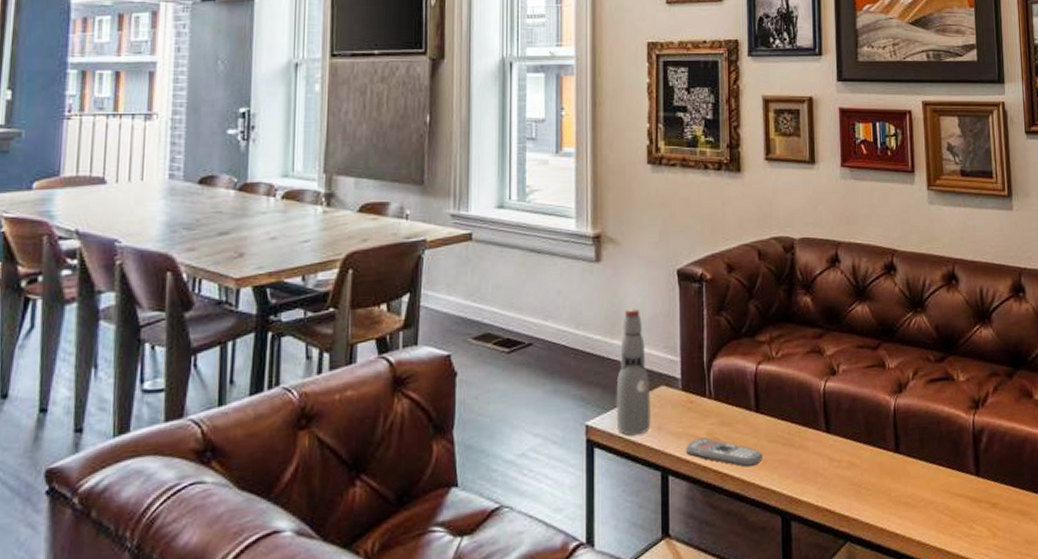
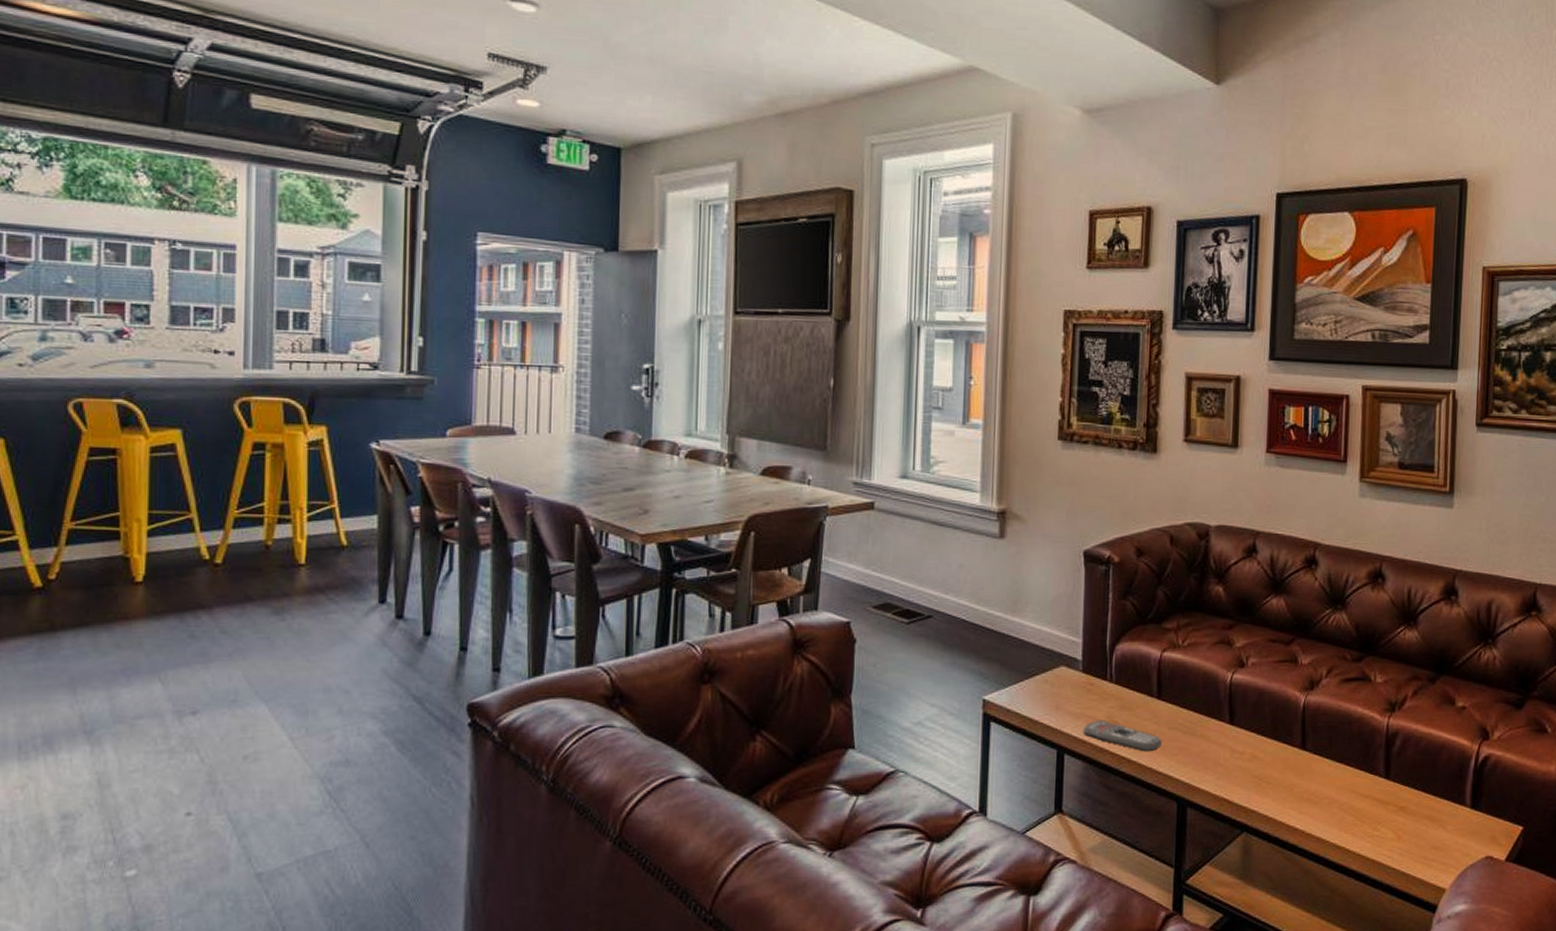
bottle: present [616,308,651,436] -> none [1013,587,1050,713]

